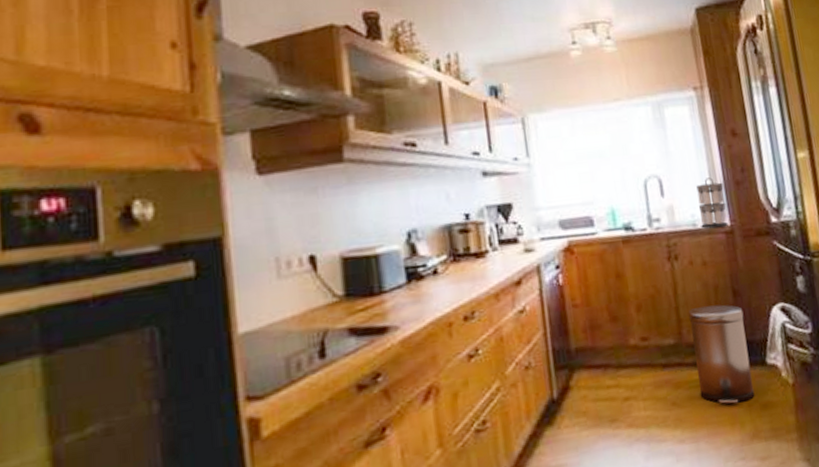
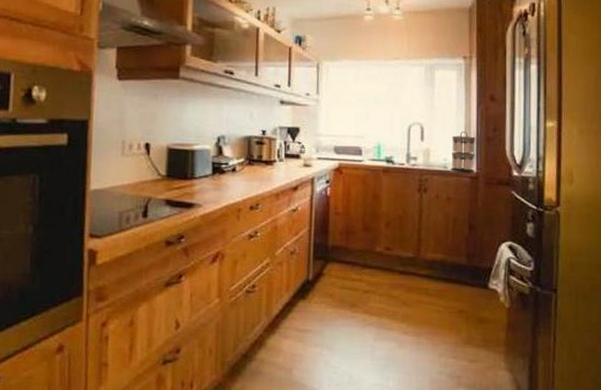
pedal bin: present [688,304,755,404] -> none [427,232,475,314]

